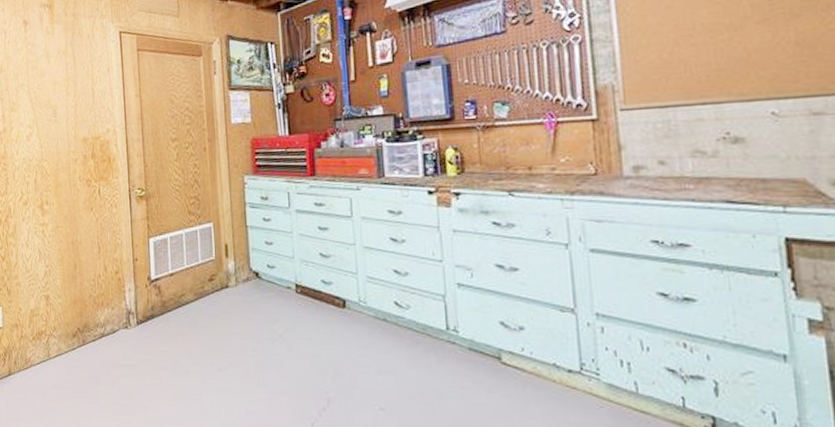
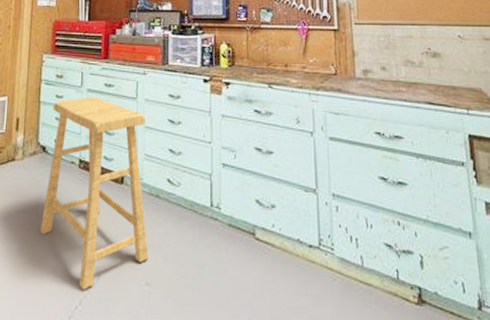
stool: none [261,217,380,414] -> present [40,97,148,290]

